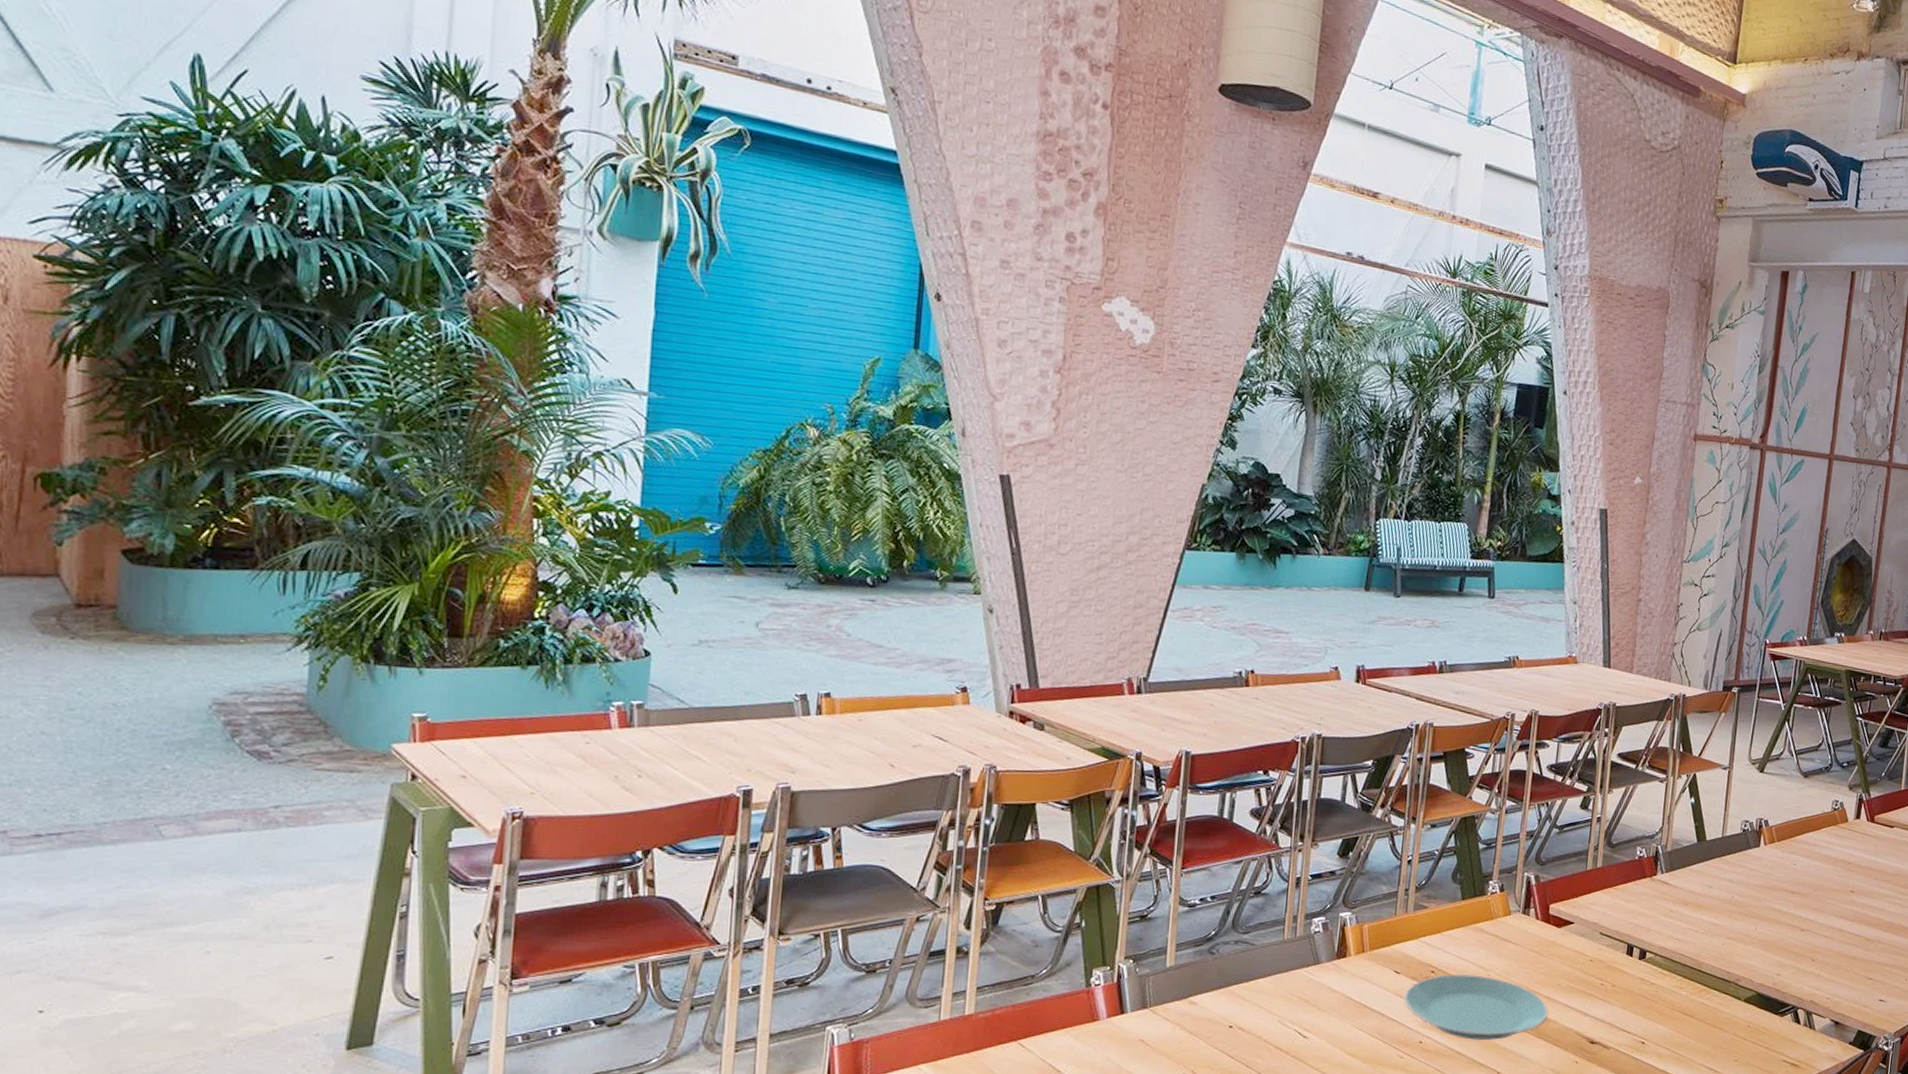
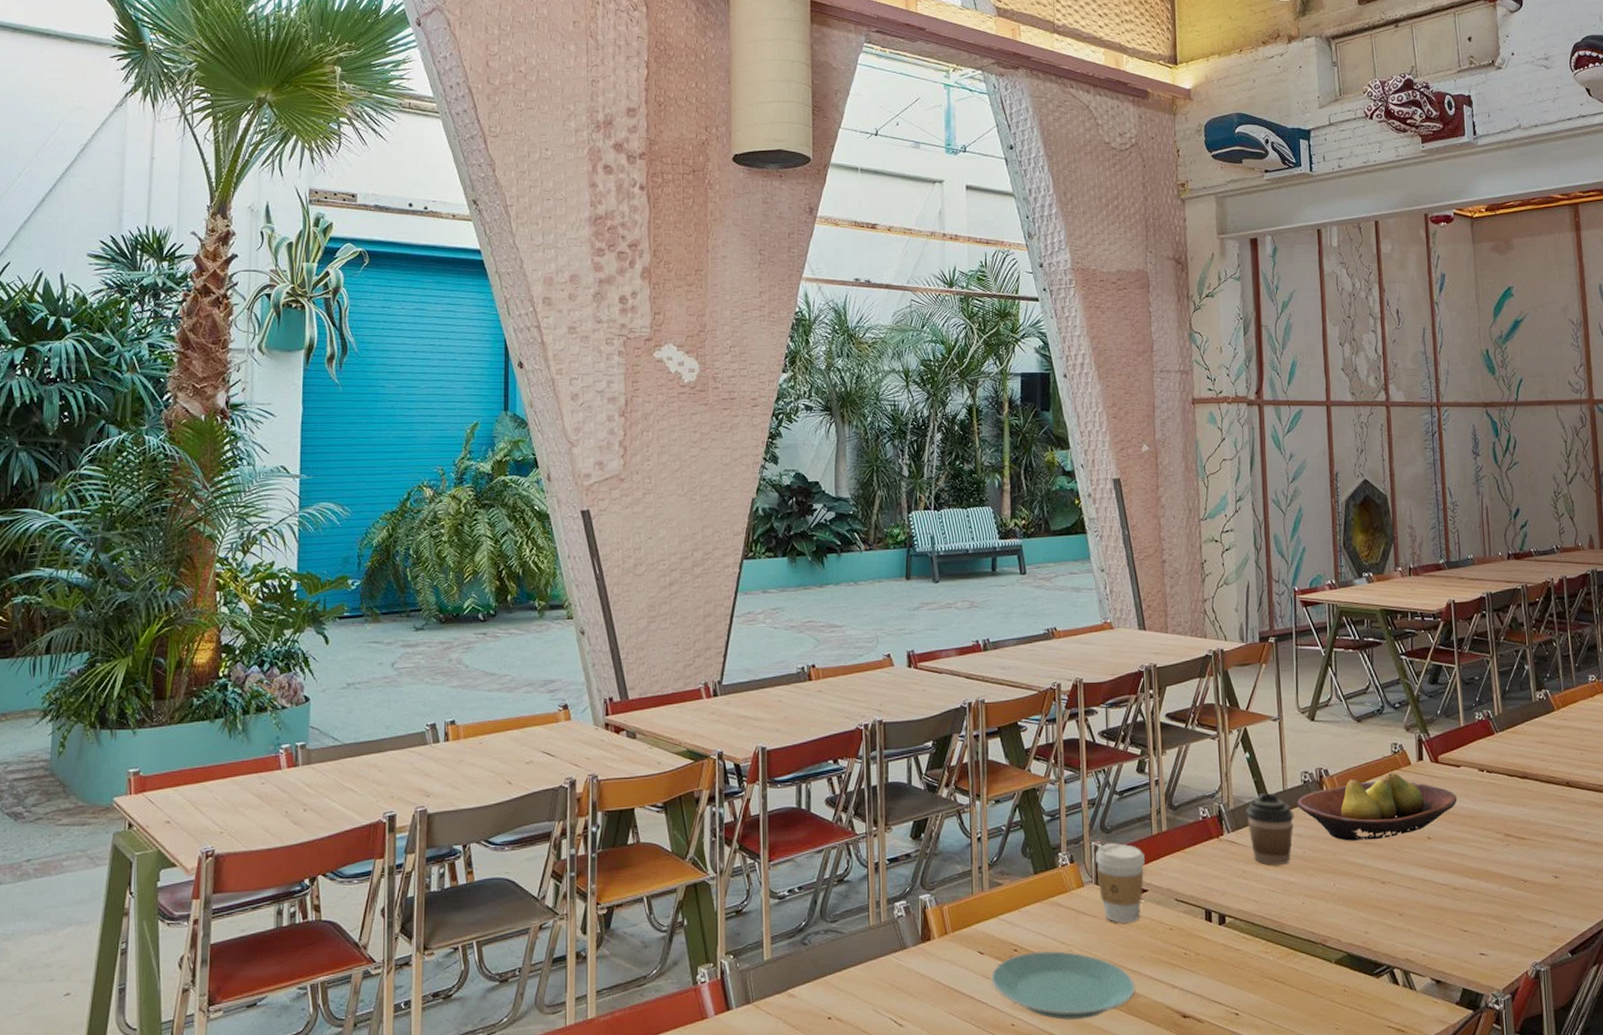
coffee cup: none [1525,875,1576,952] -> present [1096,843,1145,923]
coffee cup: none [1682,838,1729,907] -> present [1246,793,1294,865]
fruit bowl: none [1733,827,1886,890] -> present [1297,772,1458,841]

